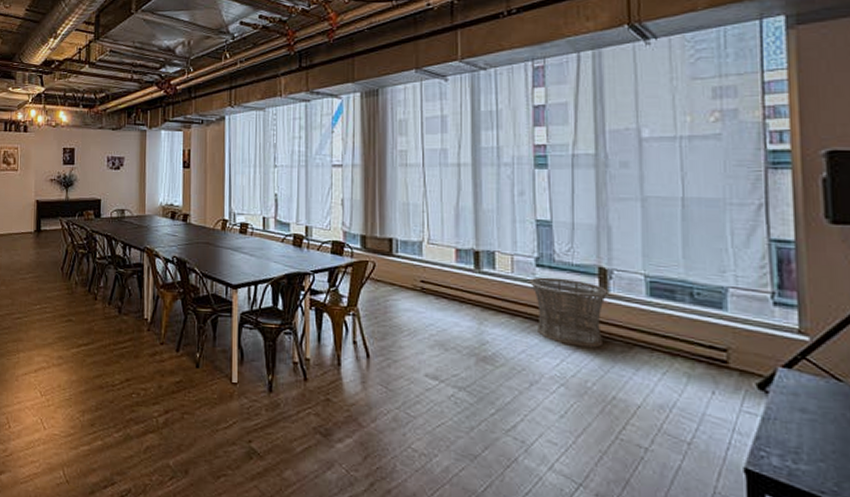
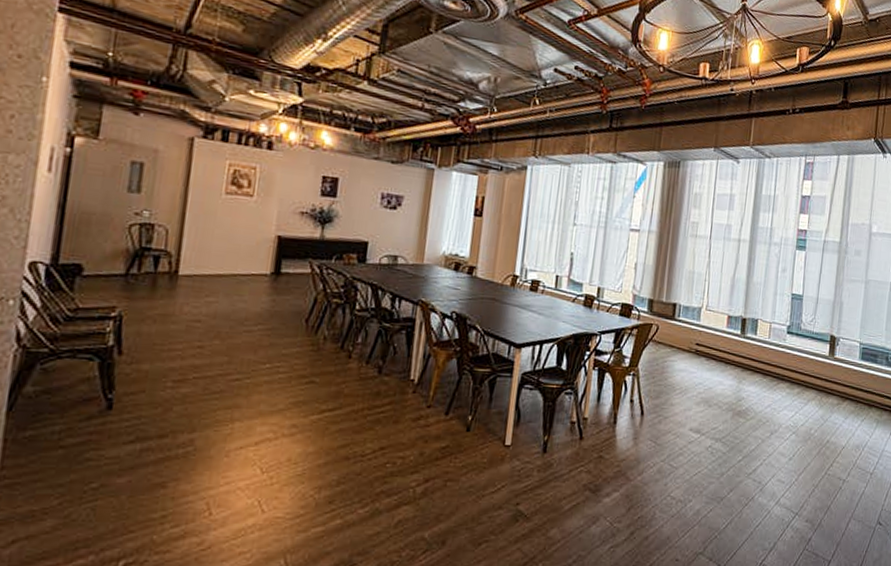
basket: present [529,277,610,348] -> none [780,342,836,401]

